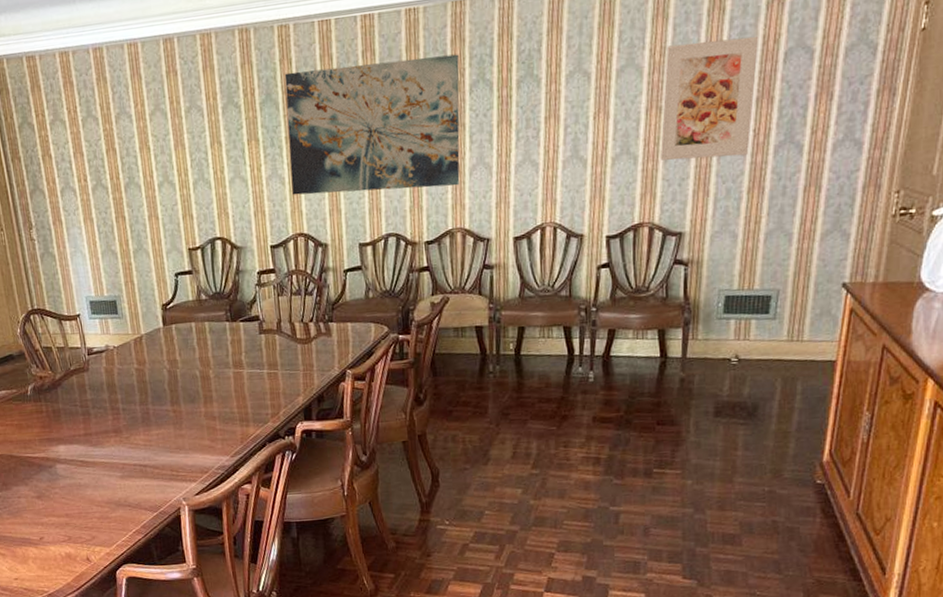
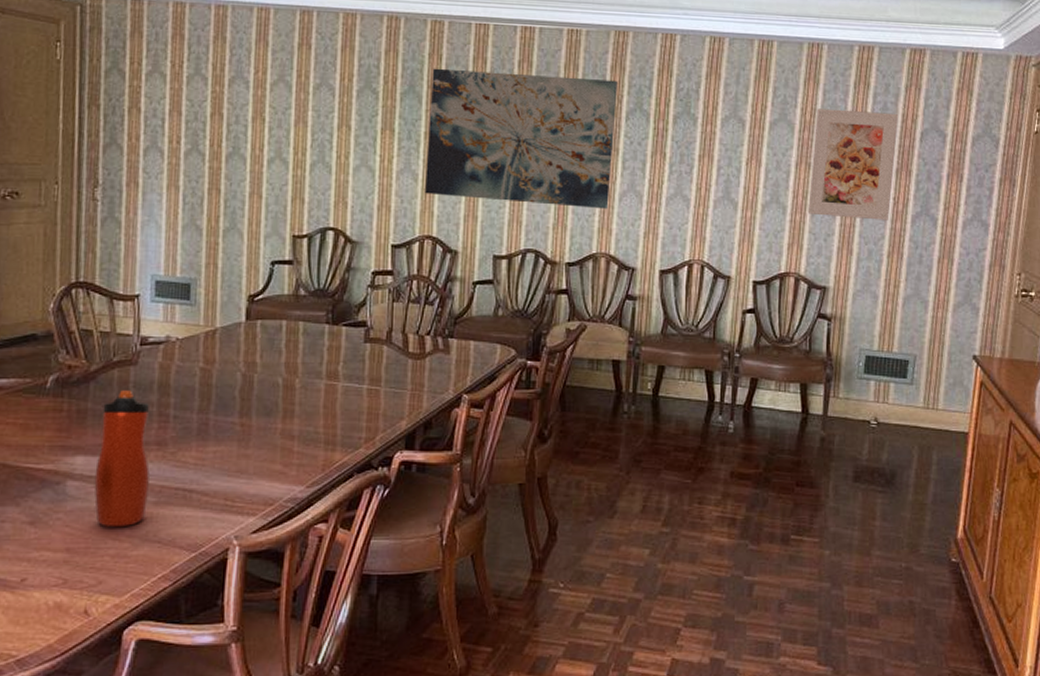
water bottle: none [70,392,116,497] -> present [94,390,150,526]

